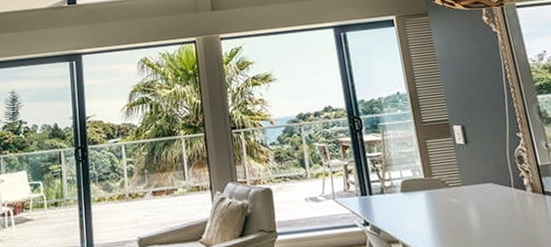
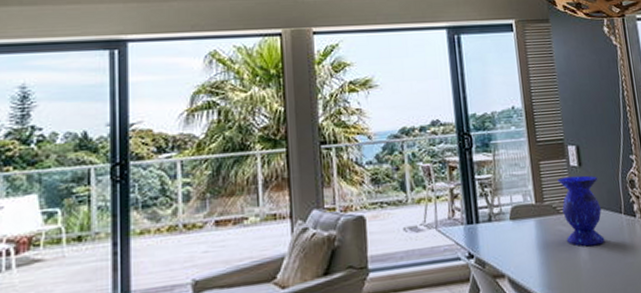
vase: none [445,152,496,217] -> present [557,175,605,247]

